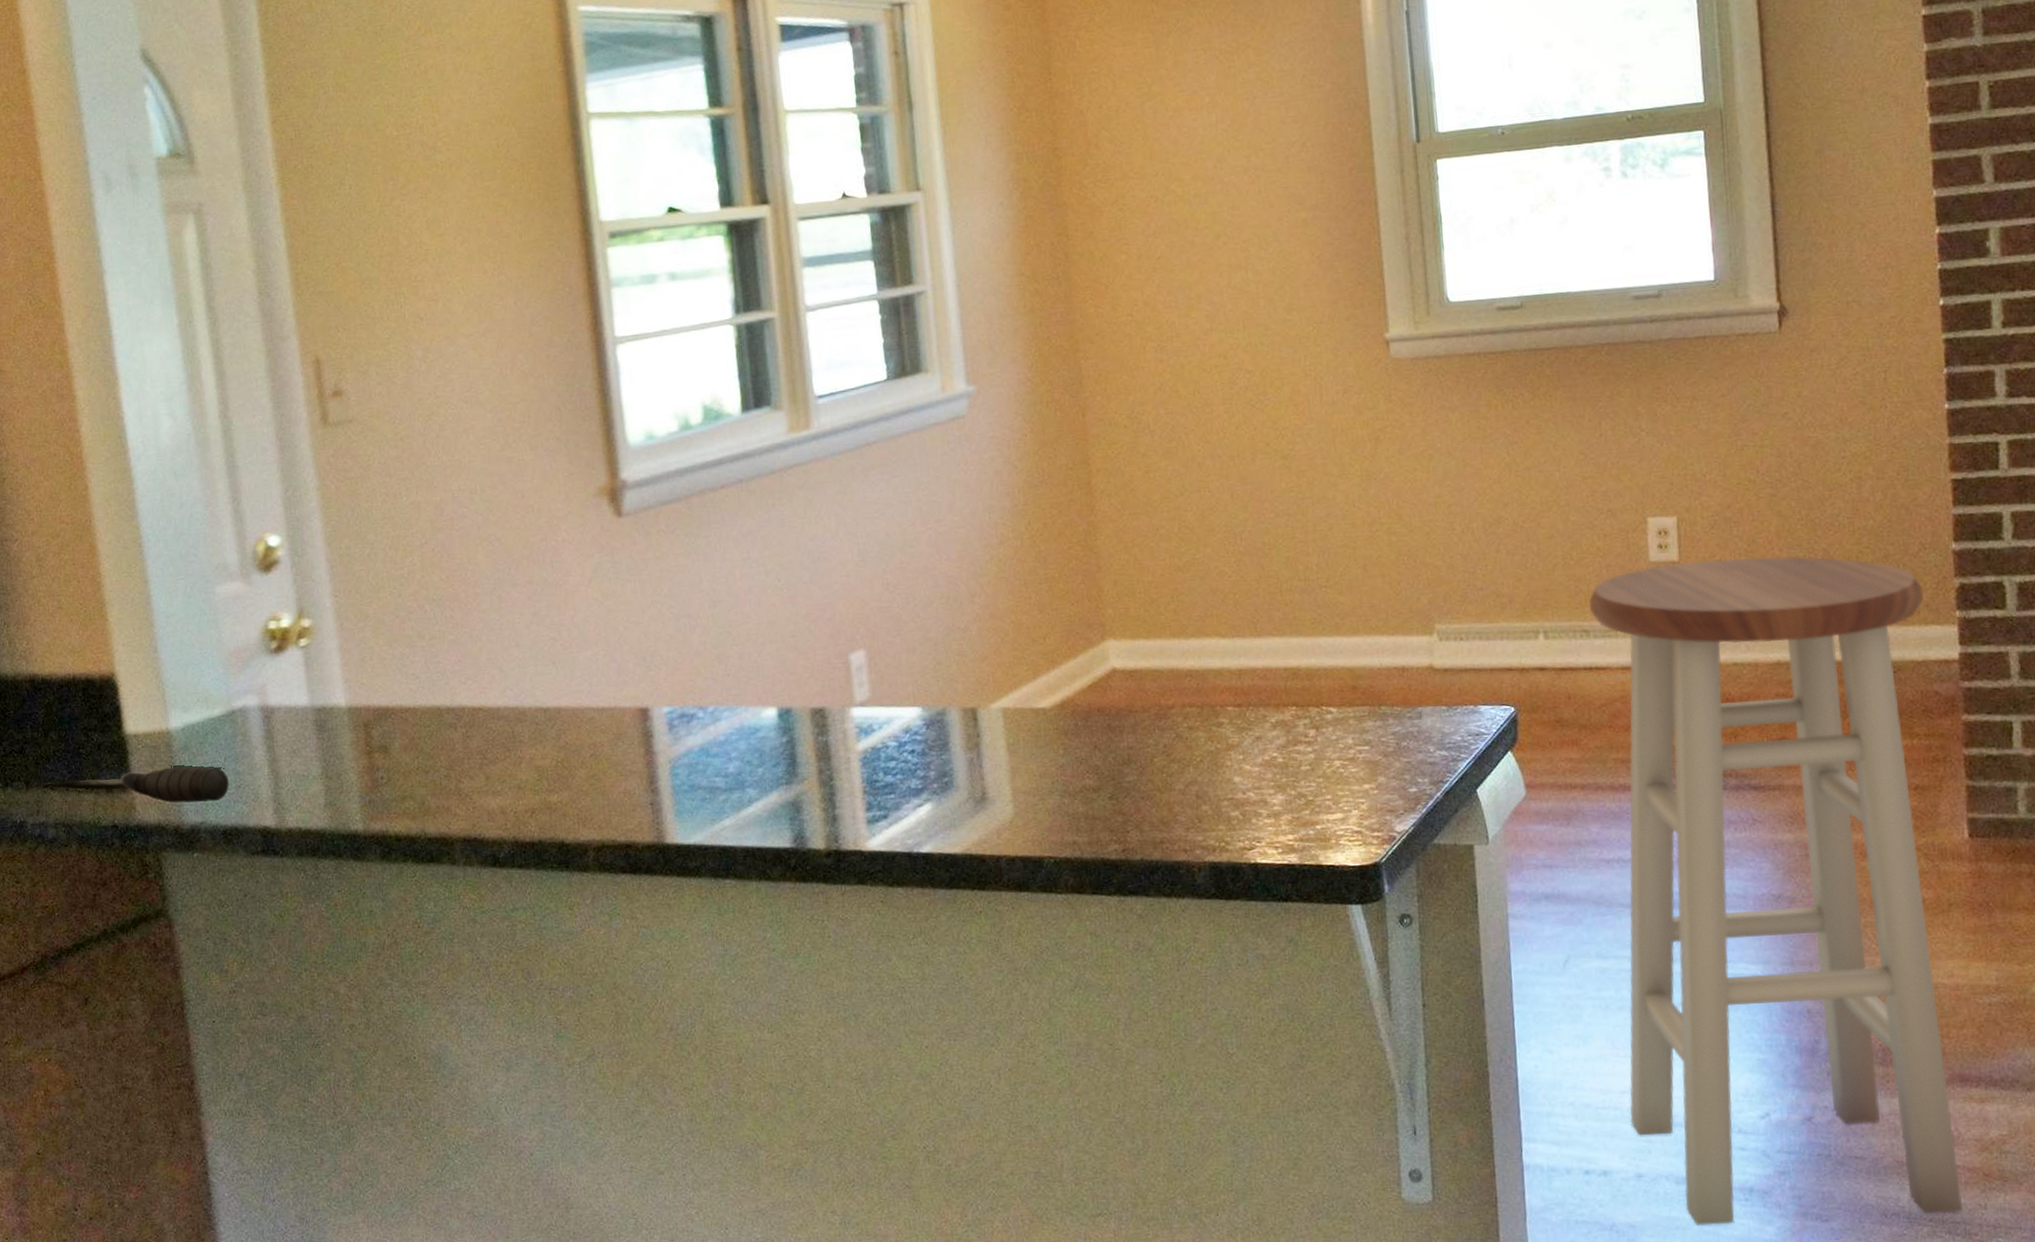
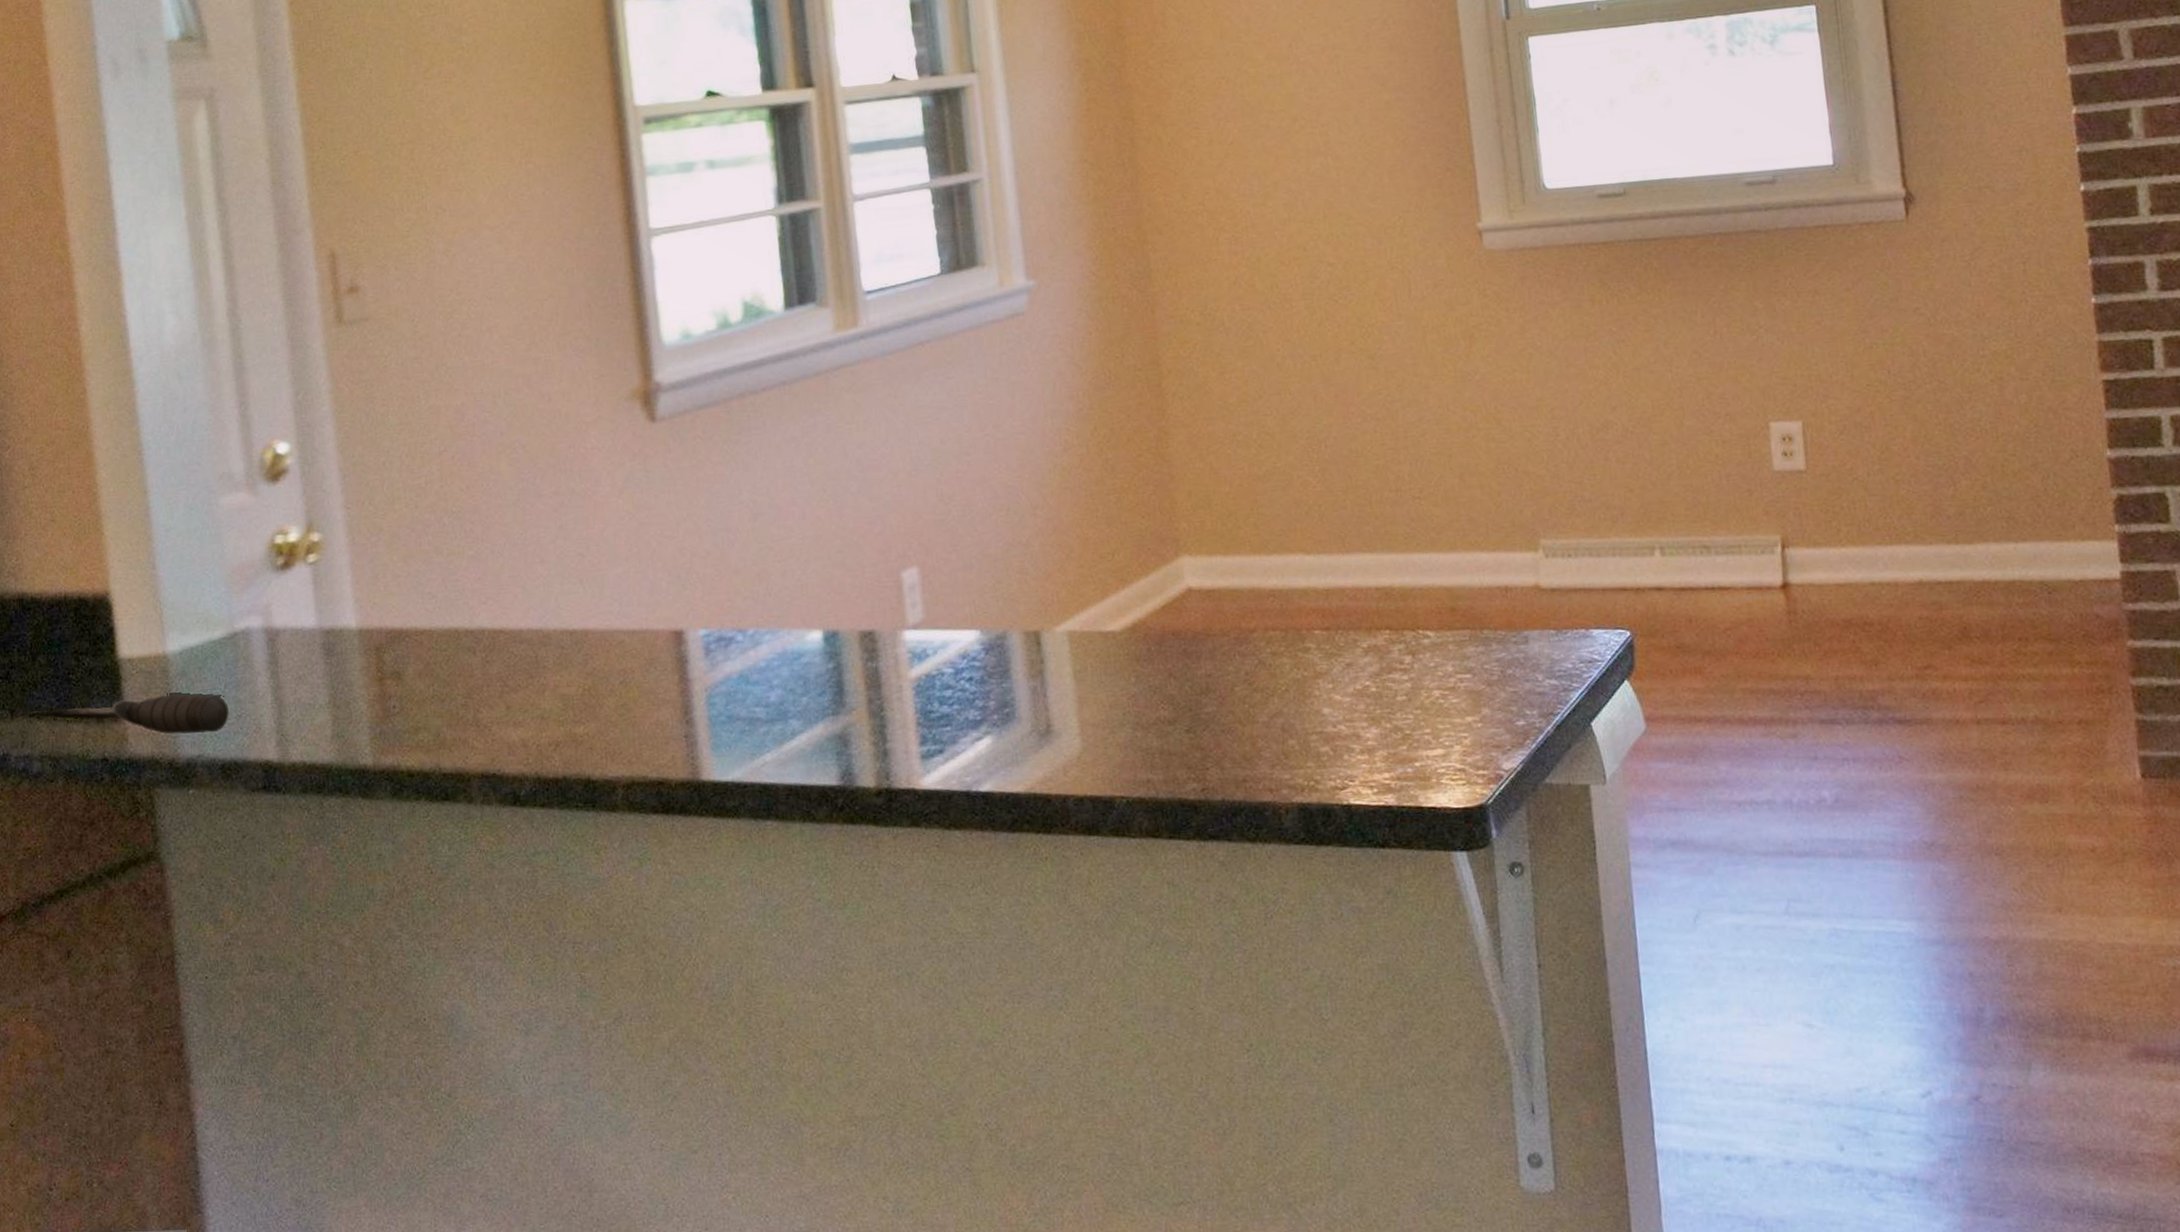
bar stool: present [1589,556,1963,1226] -> none [1709,465,2155,1221]

